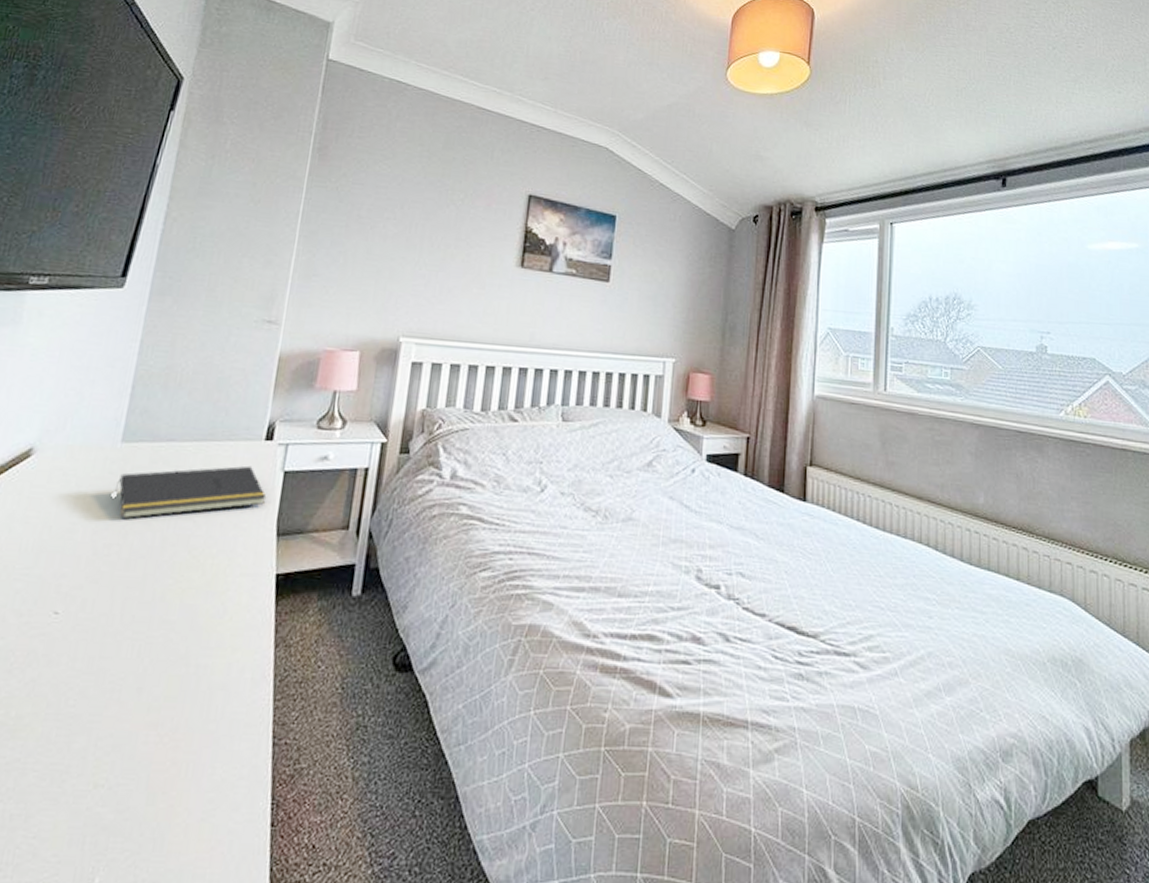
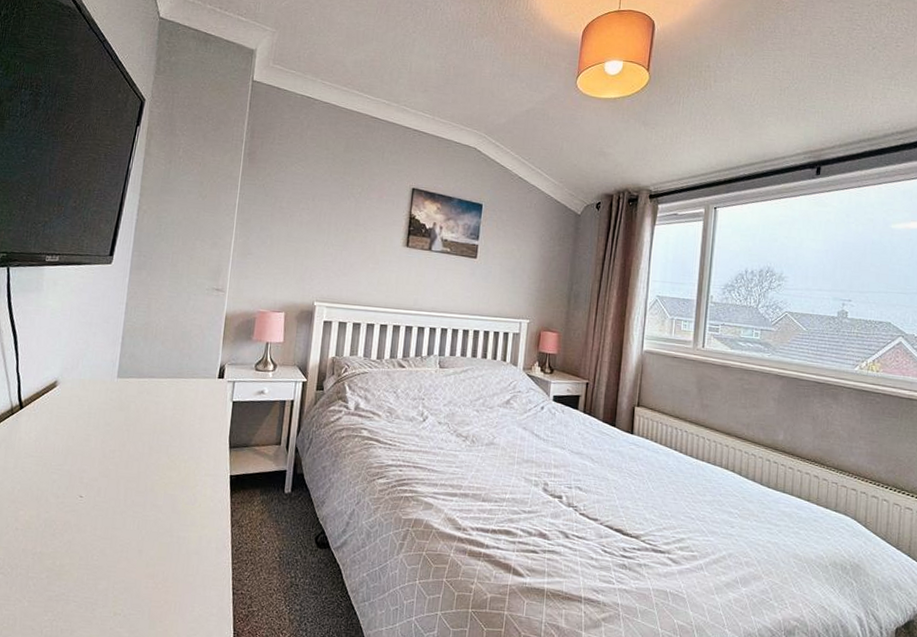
notepad: present [115,465,267,520] -> none [115,396,221,433]

